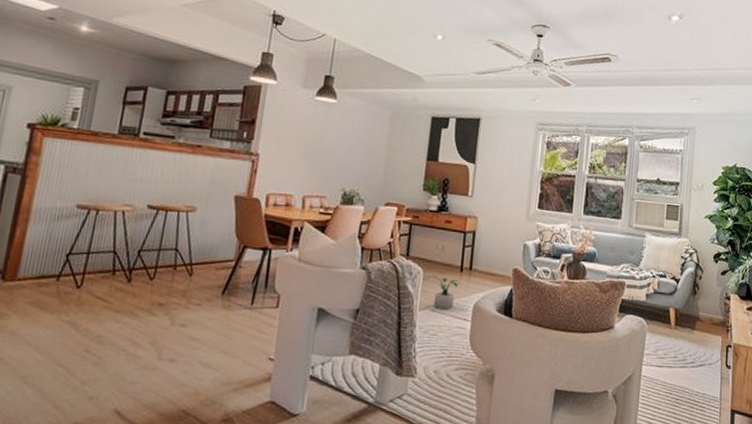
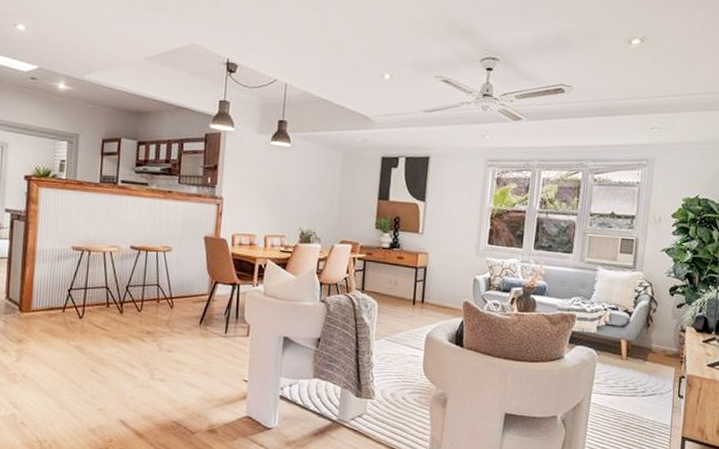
potted plant: present [426,275,461,311] -> none [380,308,414,340]

